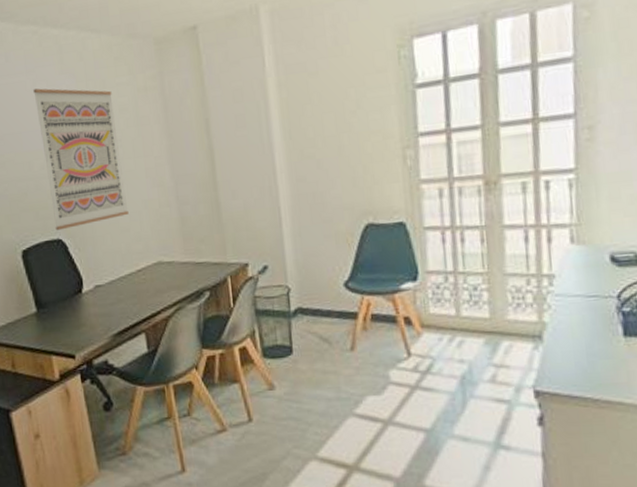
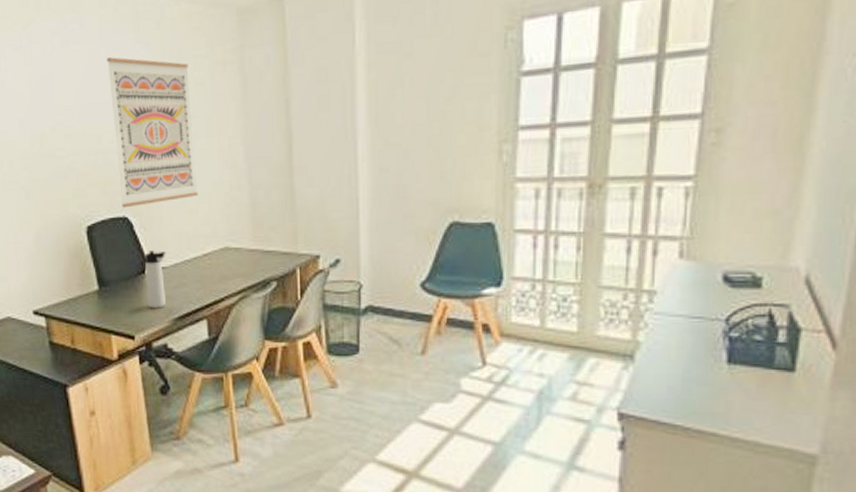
thermos bottle: none [81,270,104,327] -> present [145,251,166,308]

